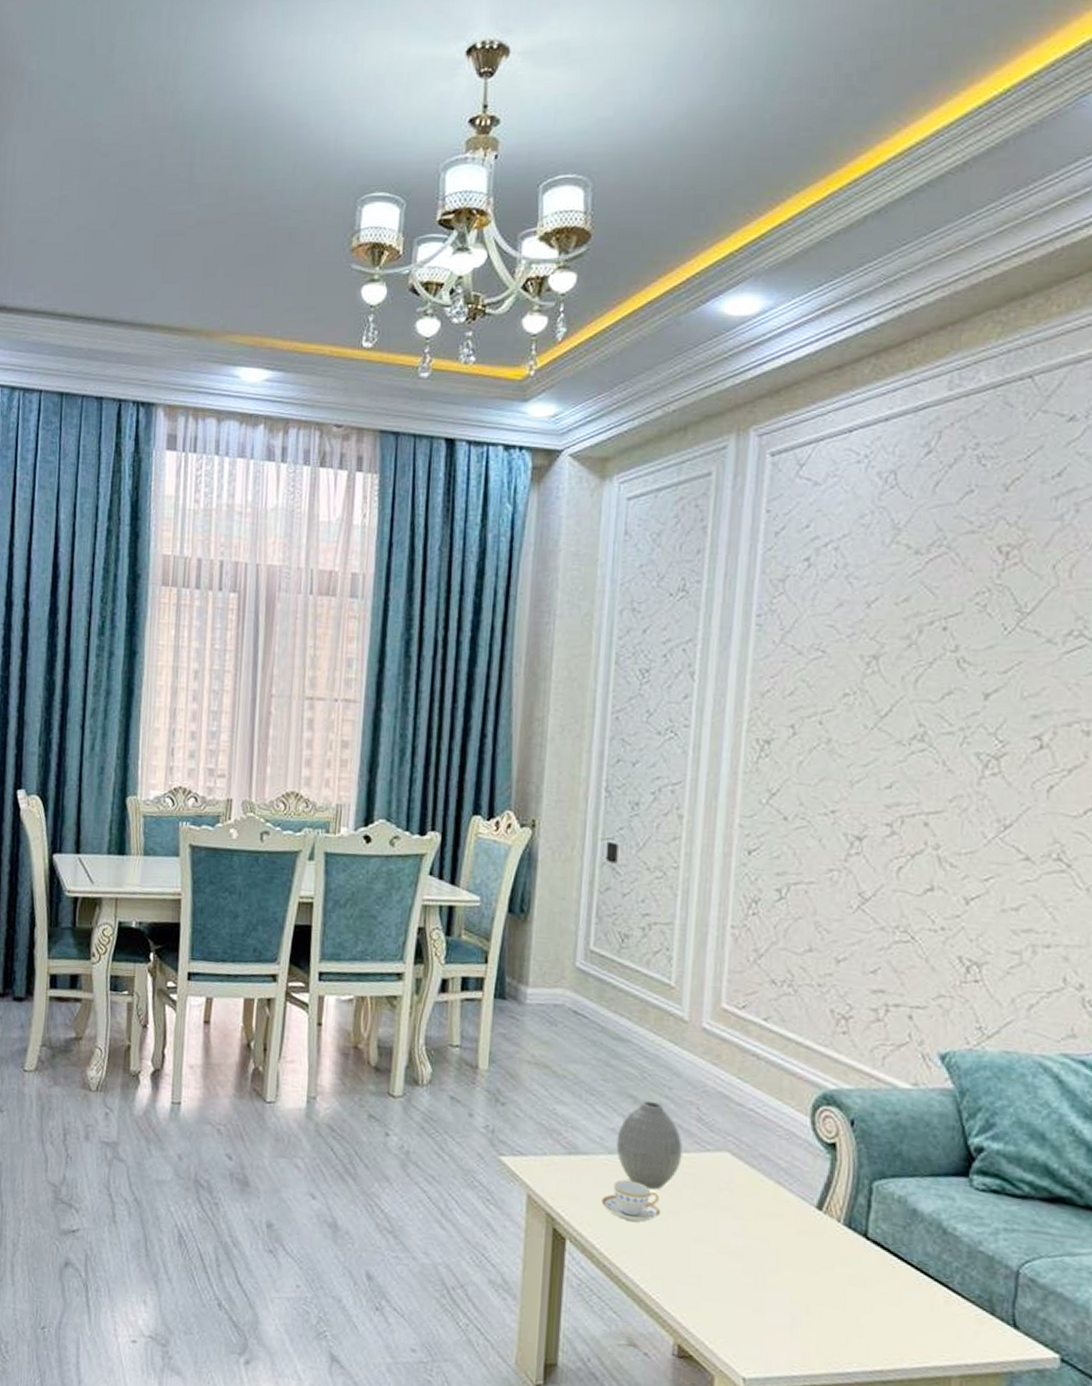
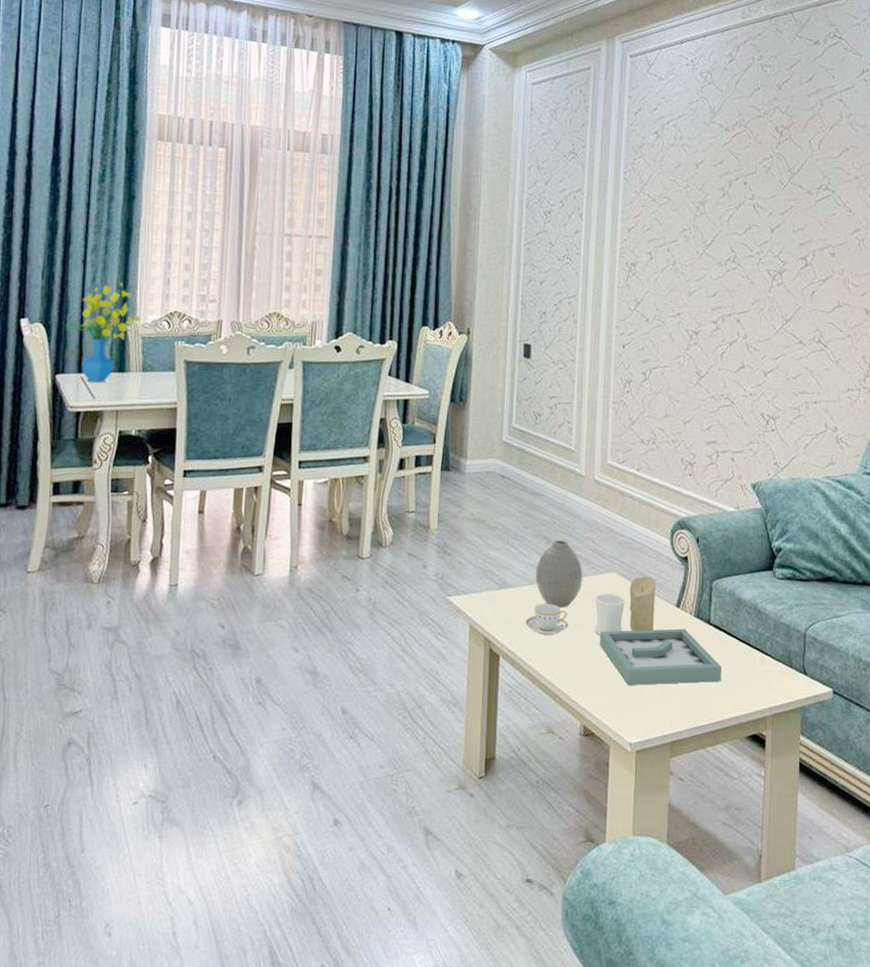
bouquet: none [63,752,142,867] -> present [65,283,140,384]
mug: none [697,1177,741,1232] -> present [595,593,625,635]
decorative tray: none [704,1226,883,1318] -> present [600,628,721,685]
candle: none [747,1161,787,1235] -> present [629,576,656,631]

